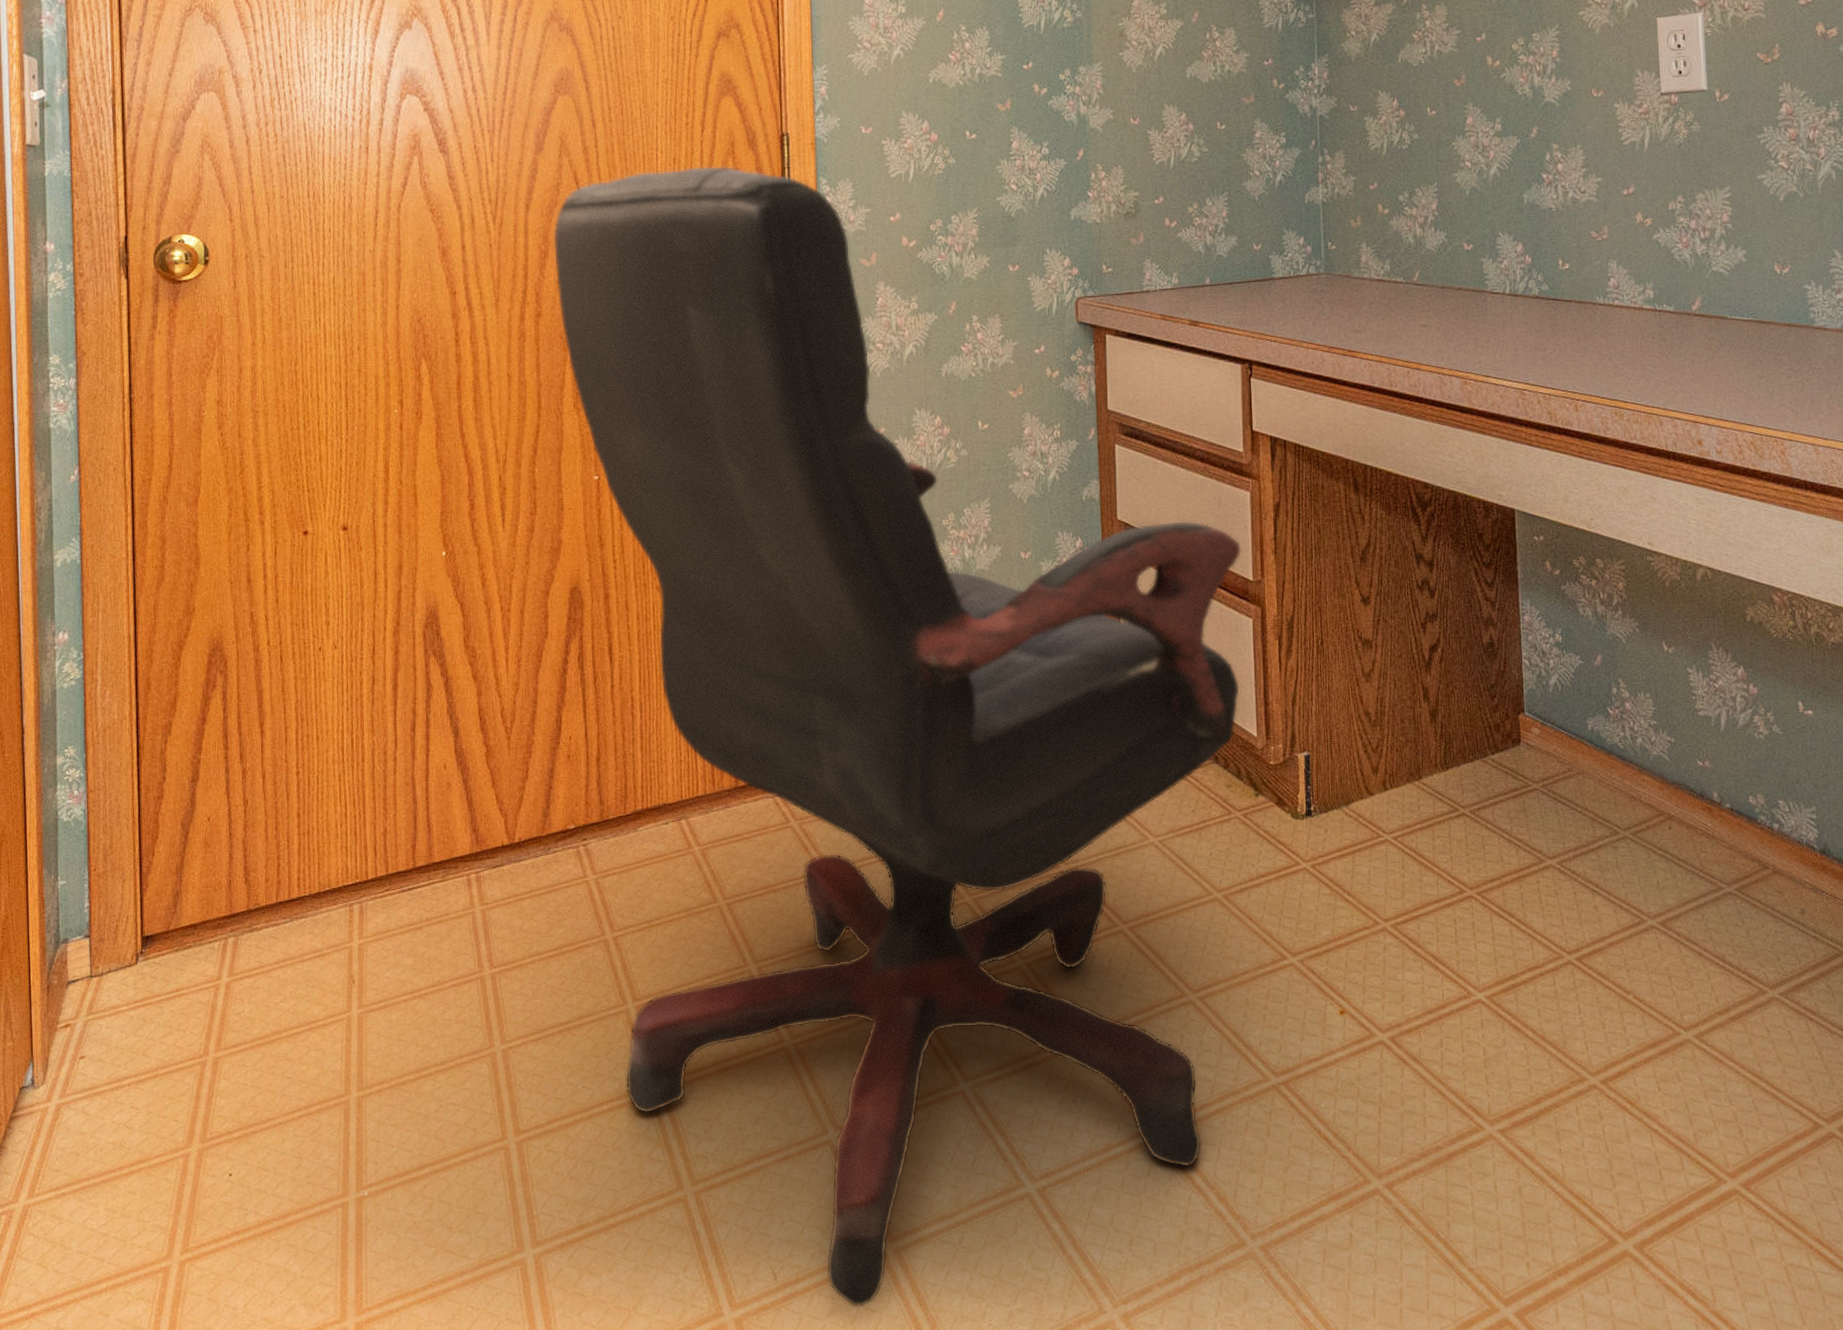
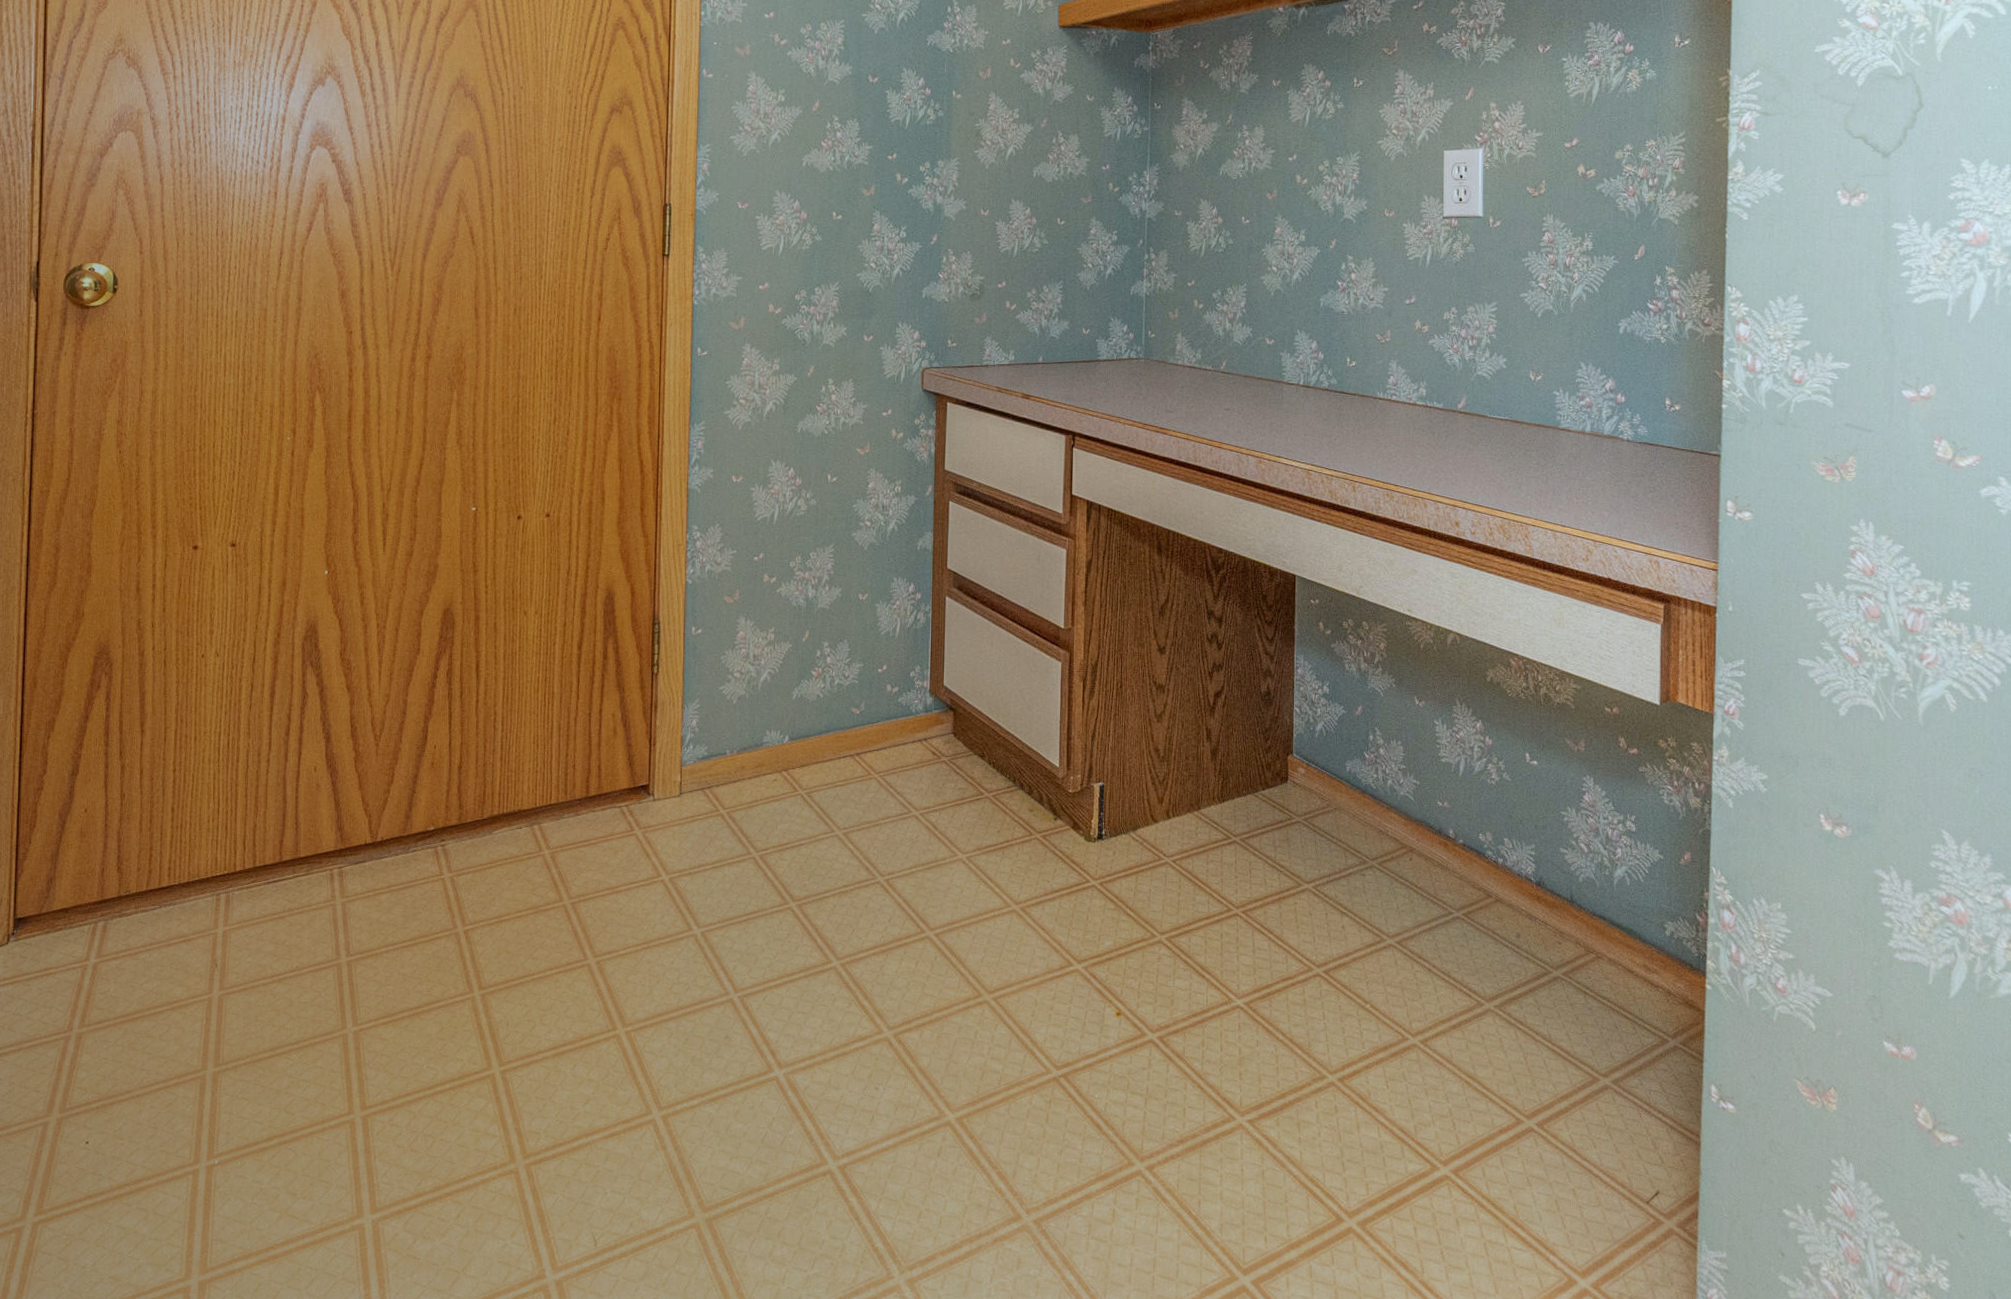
office chair: present [552,165,1242,1308] -> none [446,228,1056,1271]

